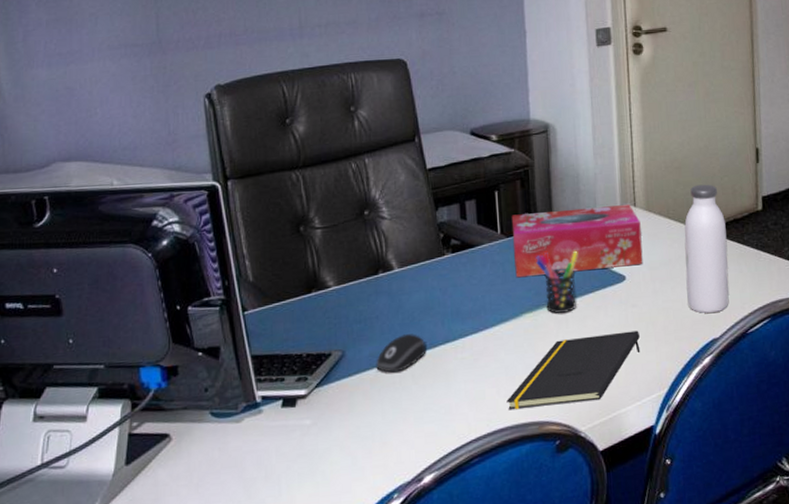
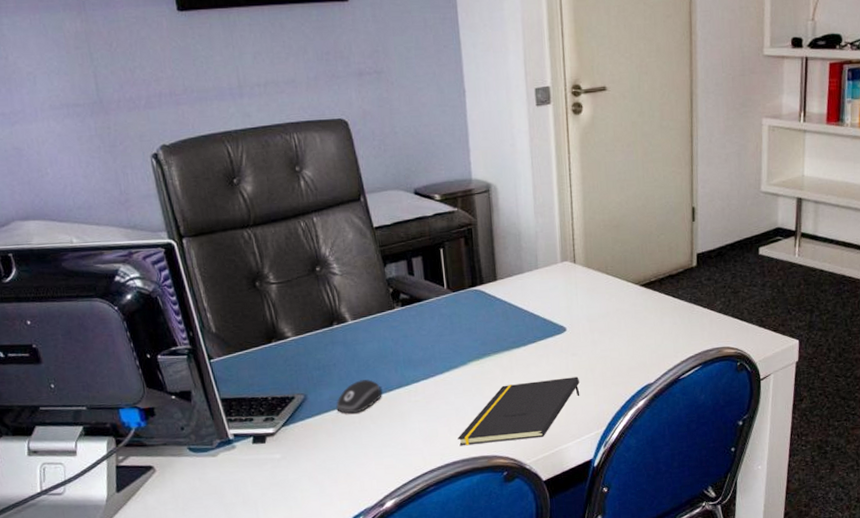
tissue box: present [511,205,643,278] -> none [456,261,583,329]
pen holder: present [536,250,578,313] -> none [481,304,521,361]
water bottle: present [684,184,729,314] -> none [621,242,663,362]

